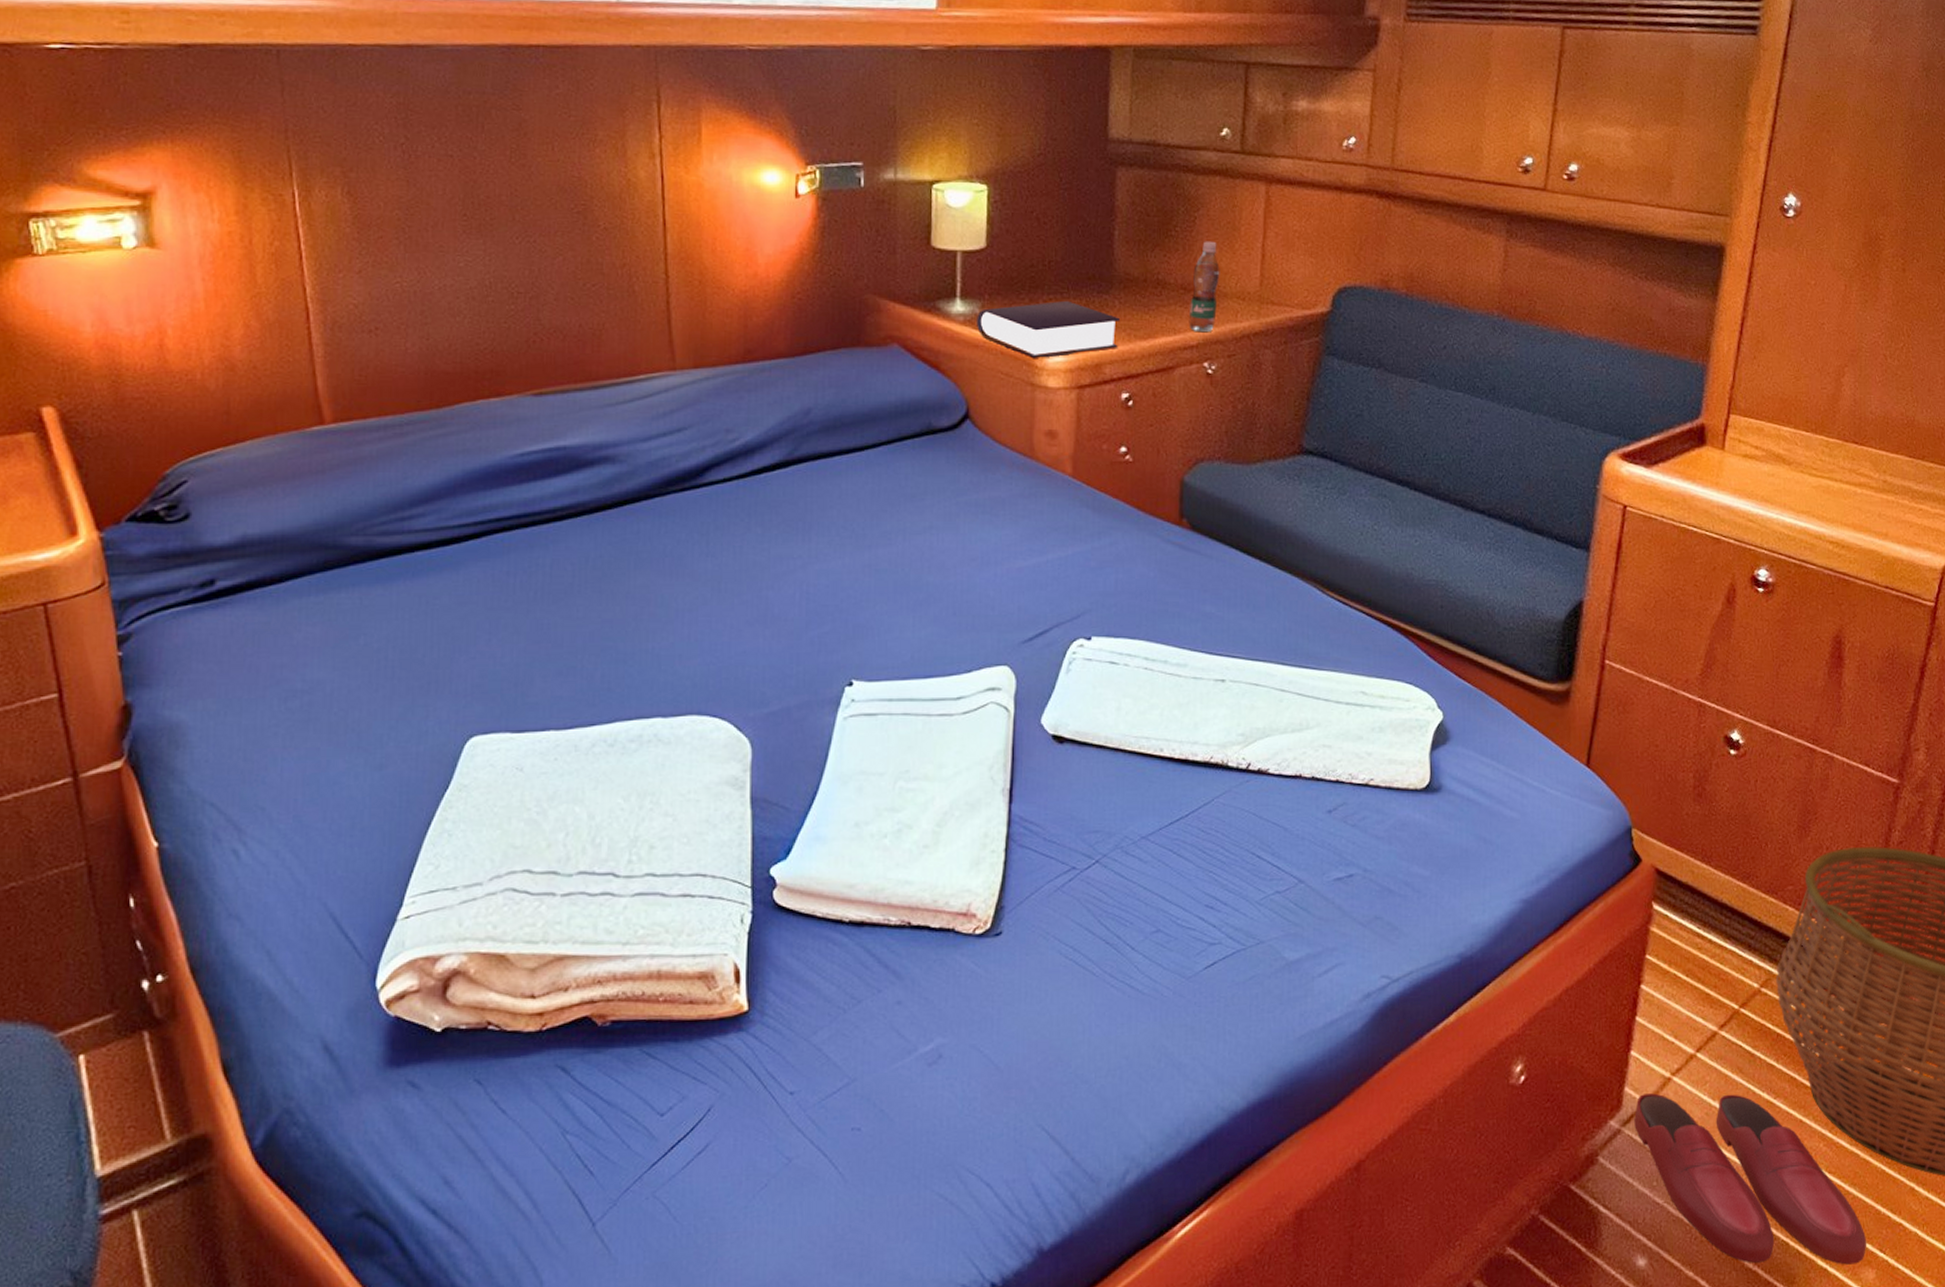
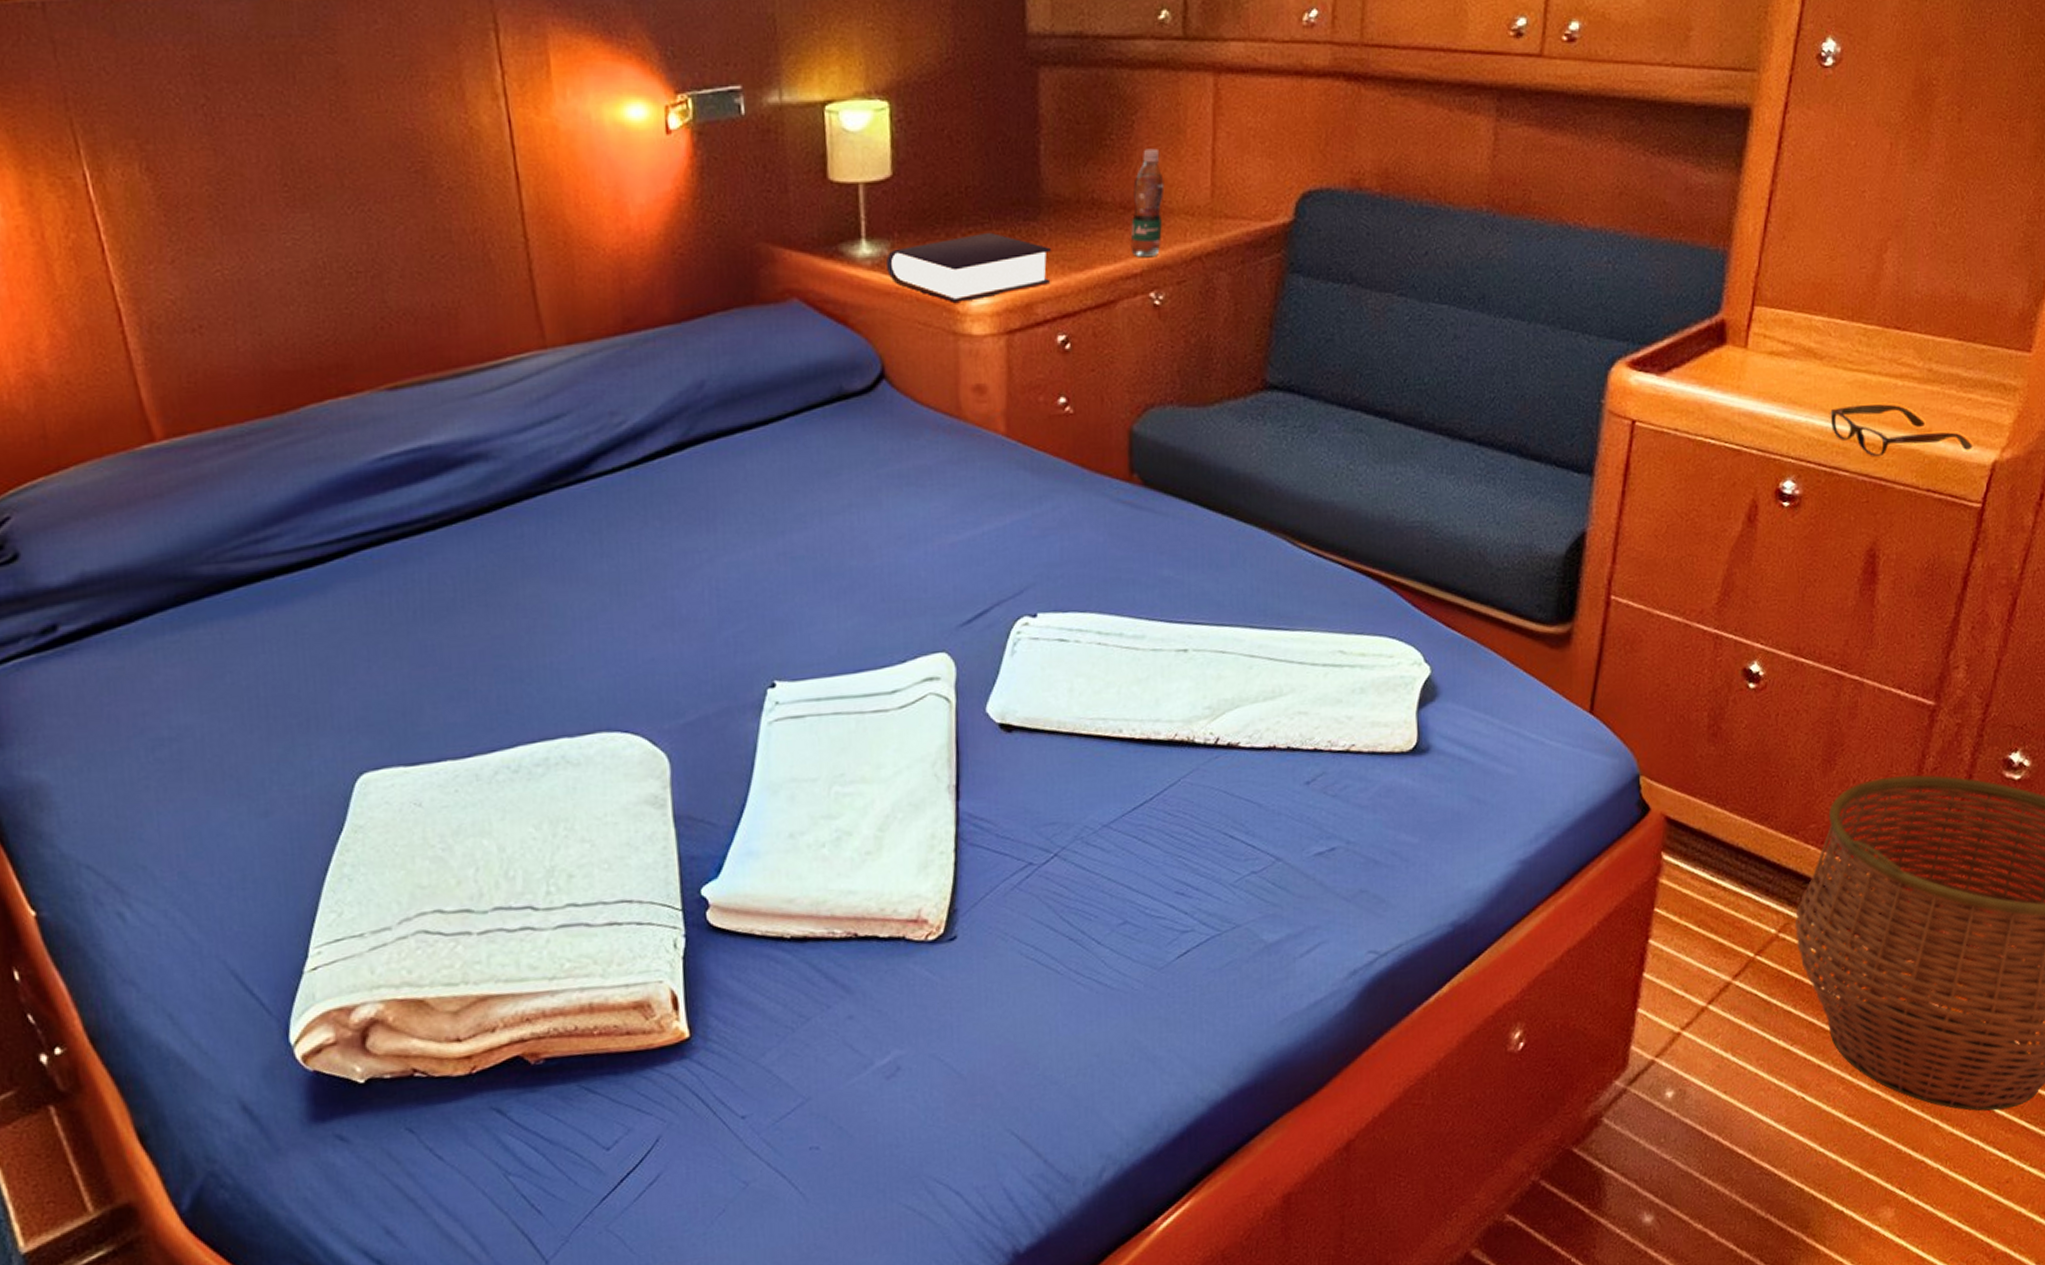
slippers: present [1634,1093,1867,1265] -> none [1641,1044,1886,1211]
eyeglasses: none [1798,507,1925,555] -> present [1830,404,1973,457]

